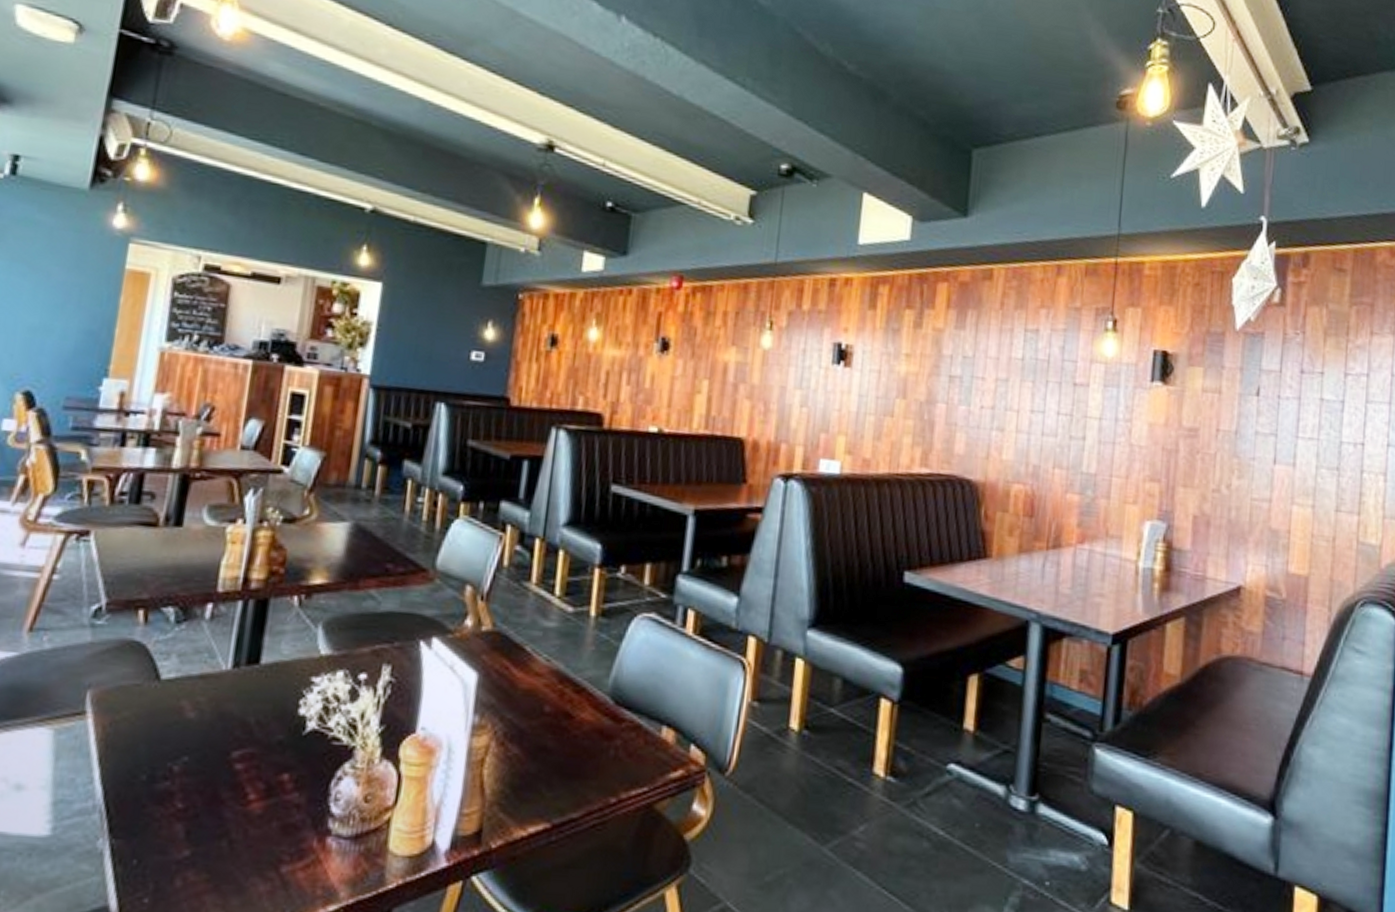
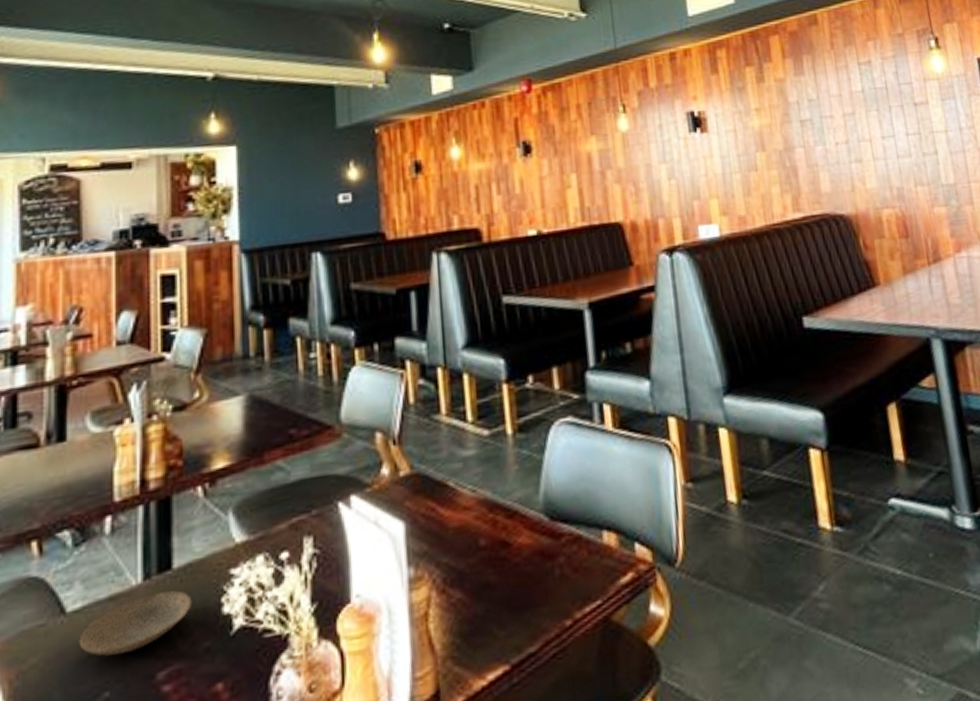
plate: none [167,681,274,727] -> present [78,590,192,656]

